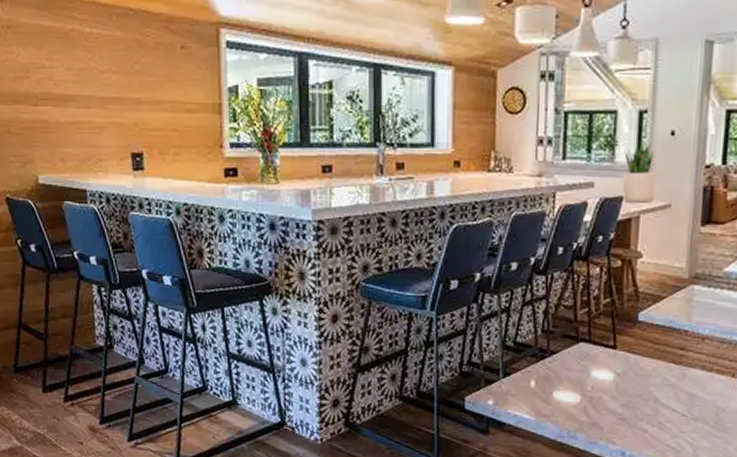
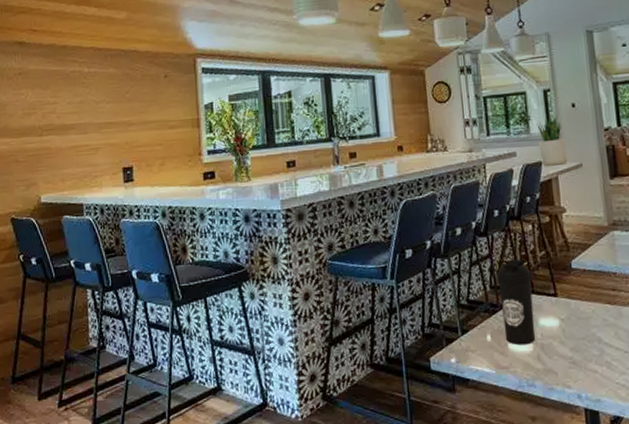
water bottle: none [551,303,591,396] -> present [496,259,536,345]

